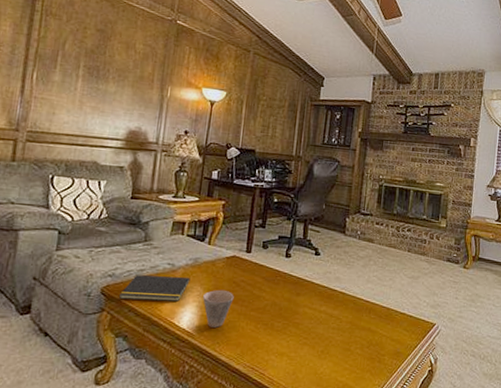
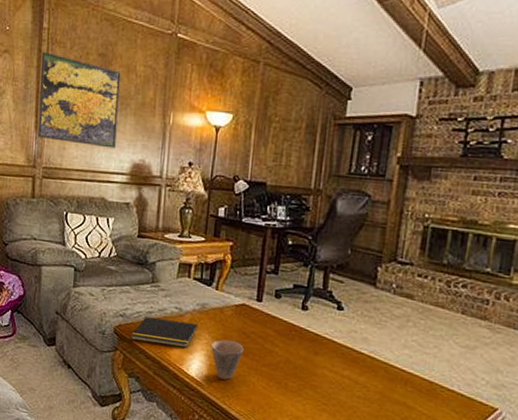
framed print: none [23,20,120,116] -> present [38,51,121,149]

